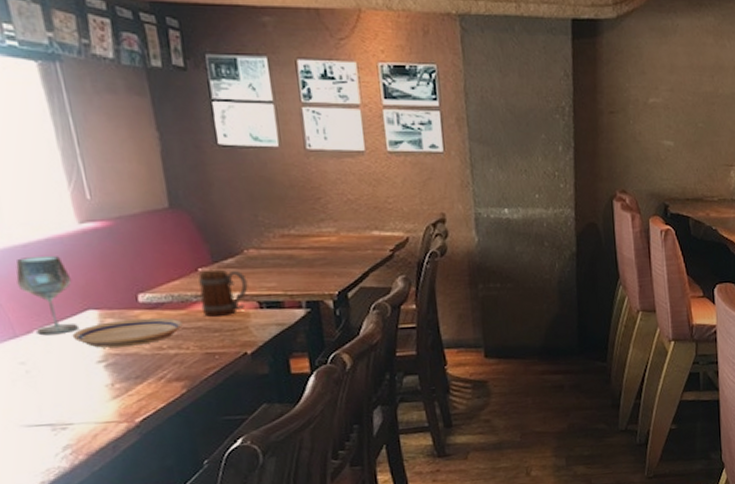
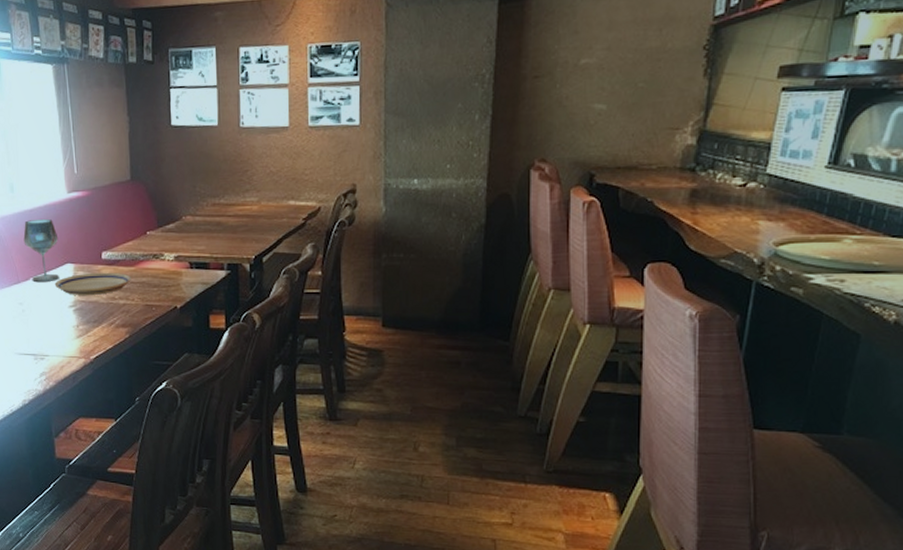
beer mug: present [198,269,248,317] -> none [146,233,183,274]

